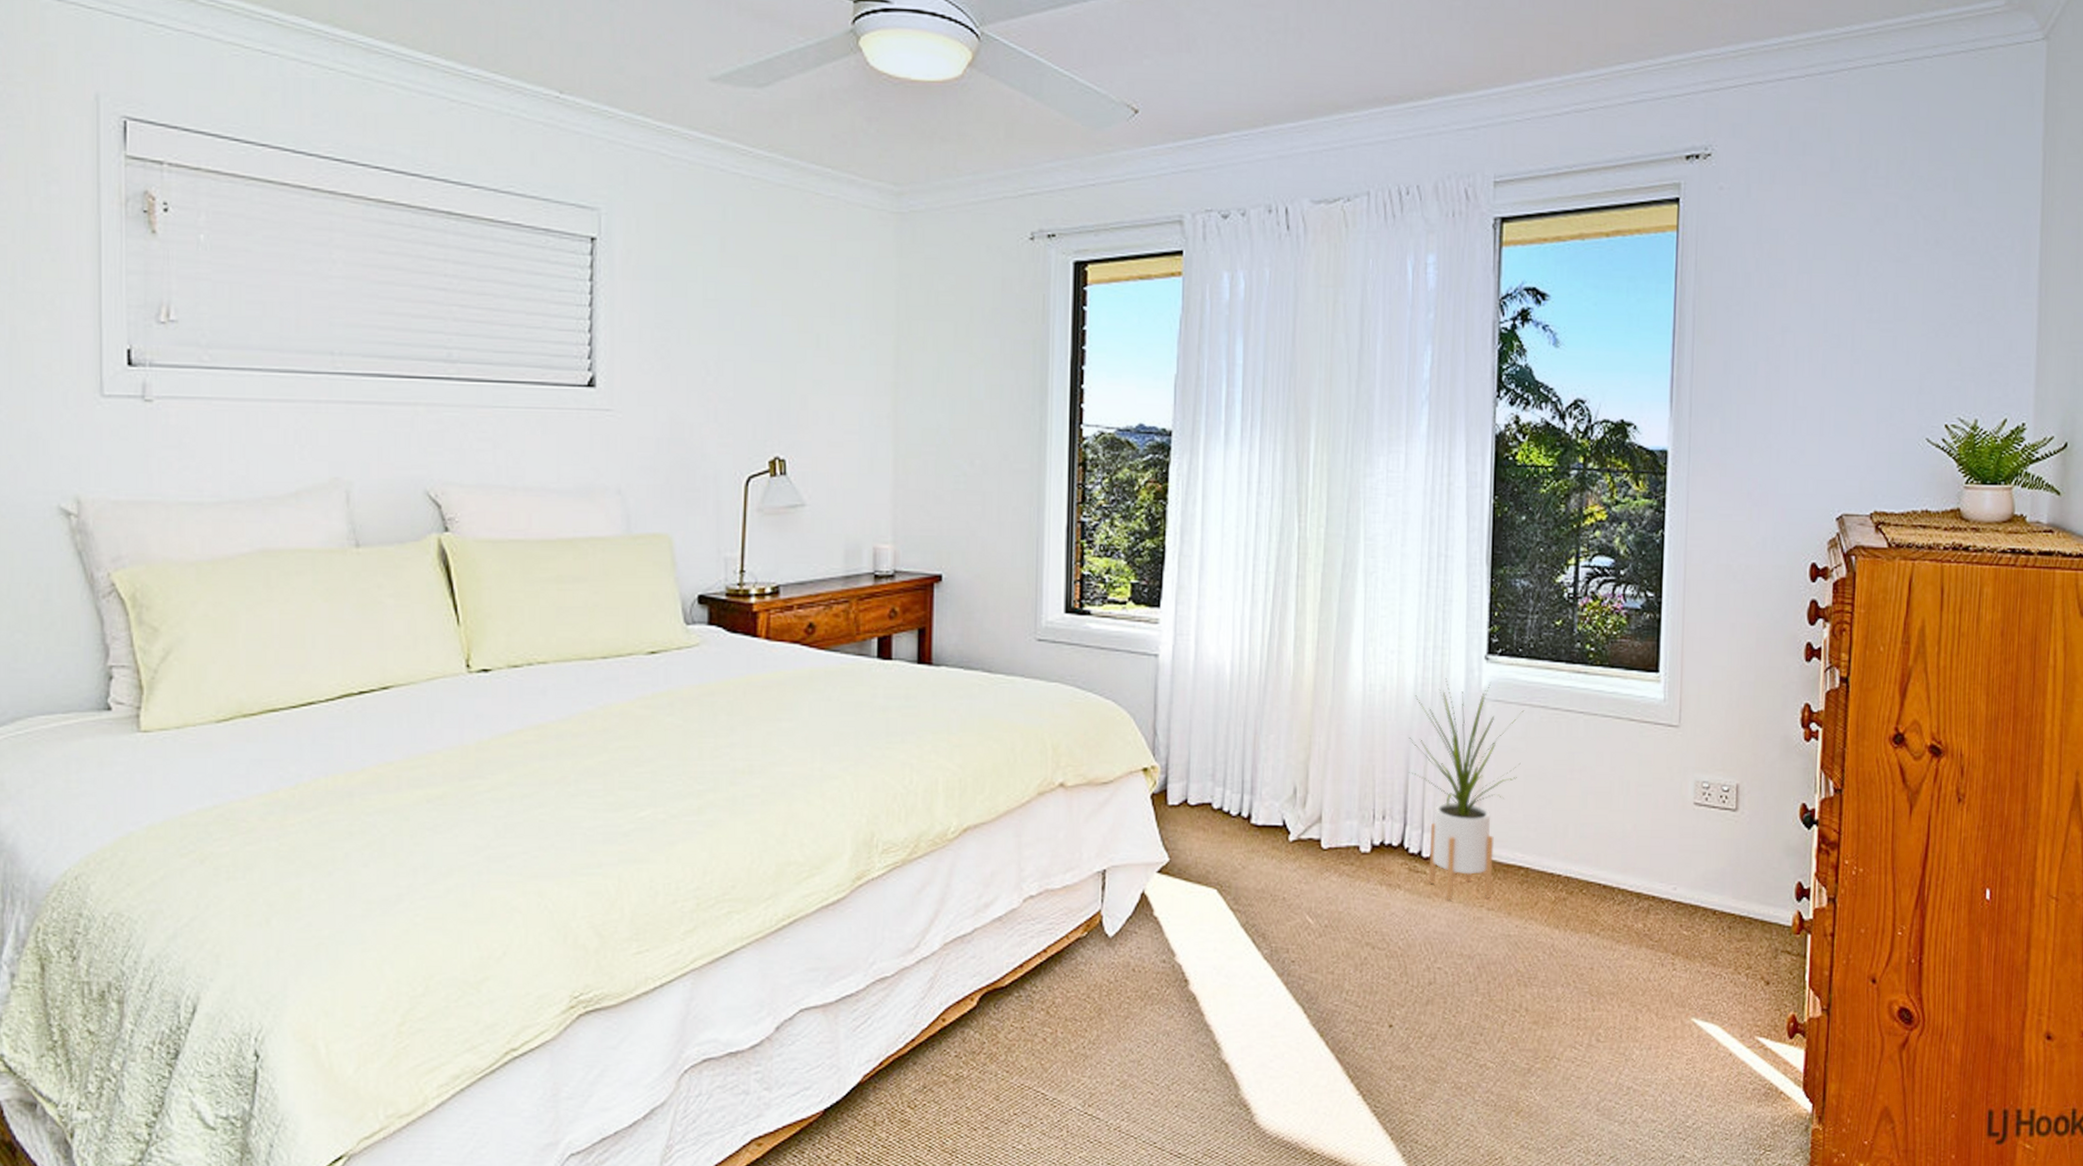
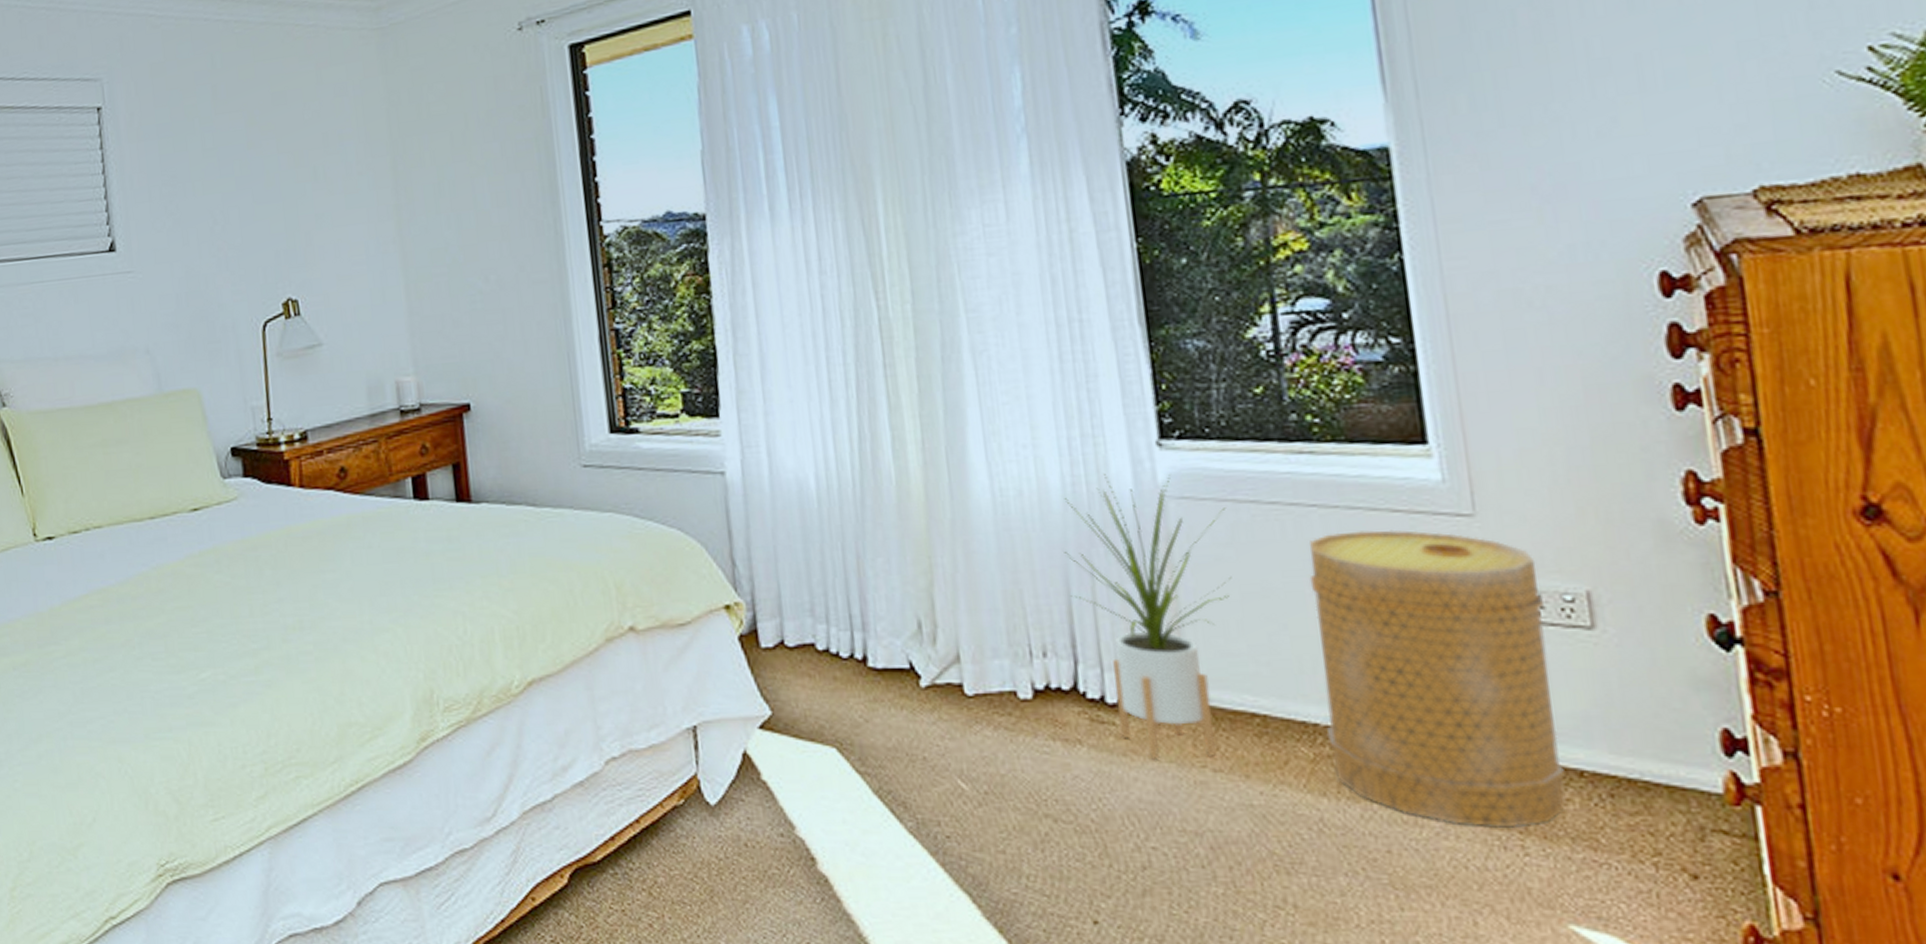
basket: none [1565,733,1711,950] -> present [1308,529,1565,828]

